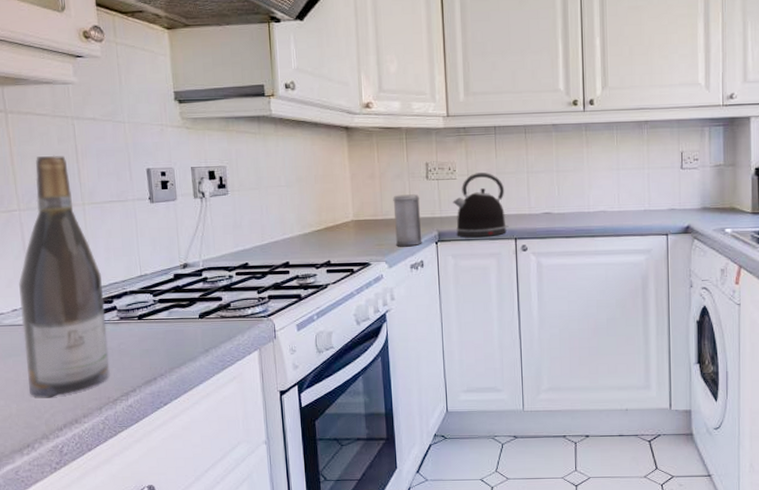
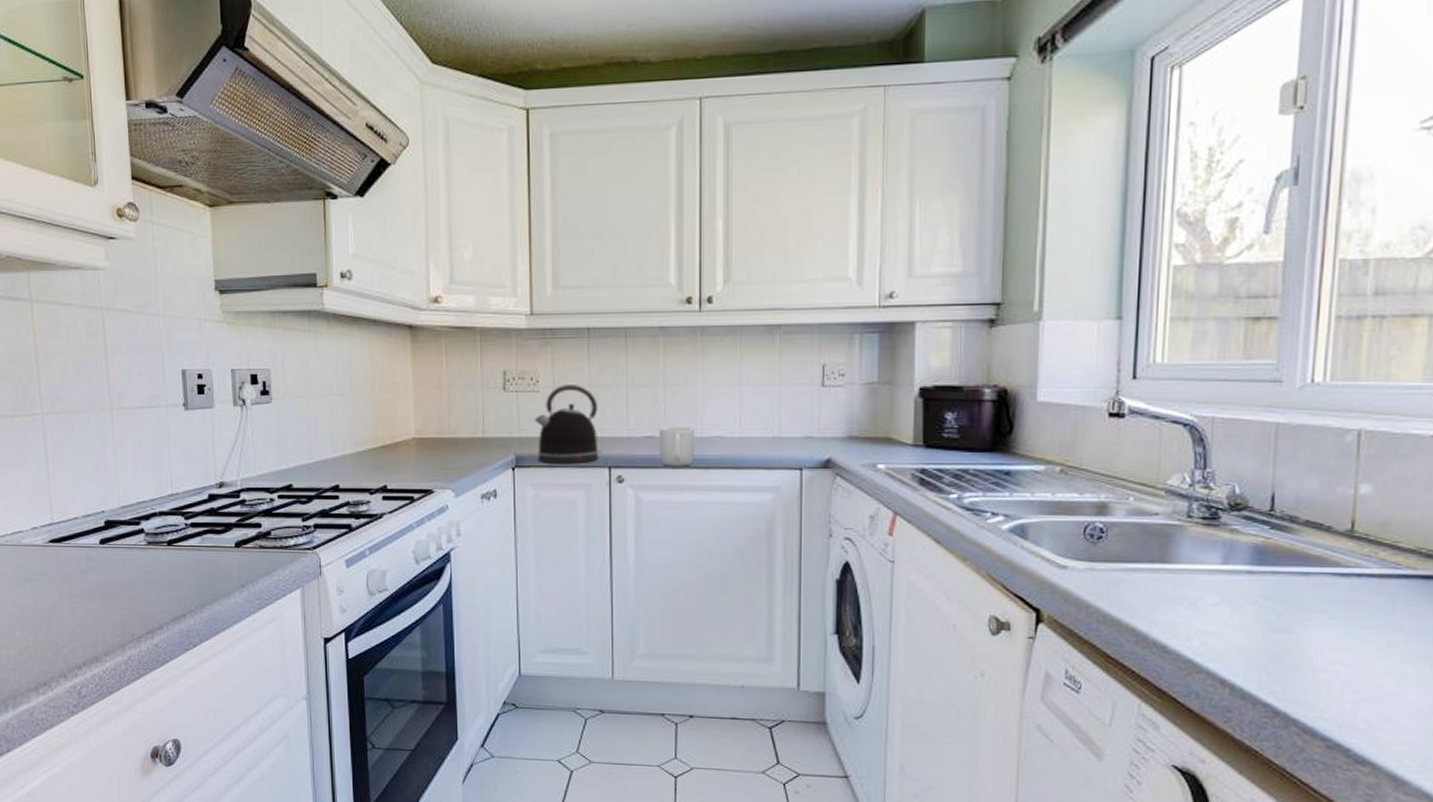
wine bottle: present [19,155,111,397] -> none [40,351,136,630]
canister: present [393,194,422,247] -> none [463,409,496,472]
mug: none [554,204,583,236] -> present [658,426,695,466]

